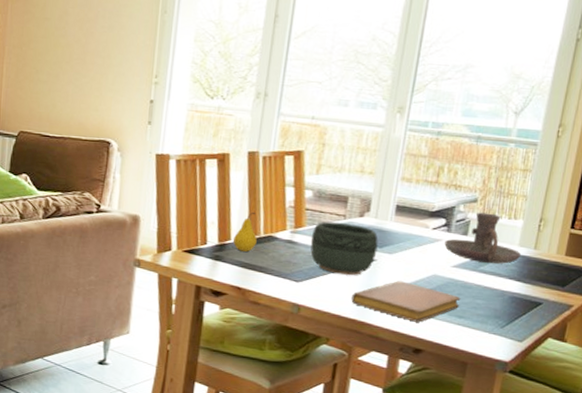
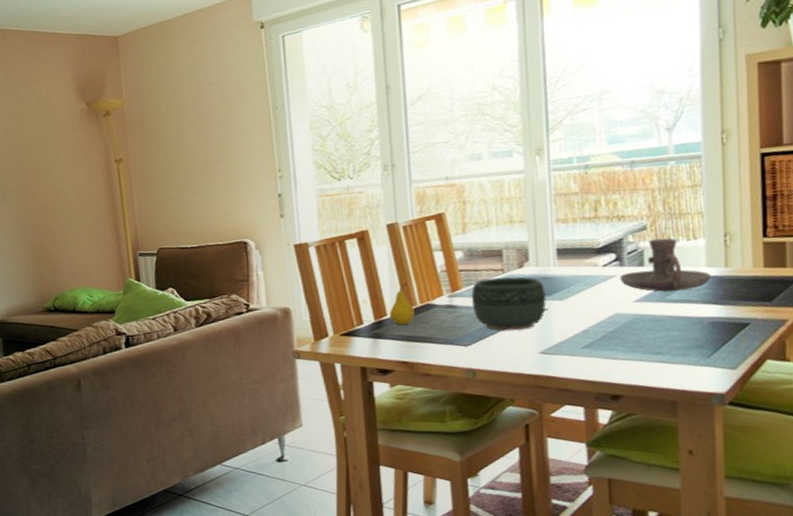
notebook: present [351,281,461,322] -> none [528,326,653,367]

